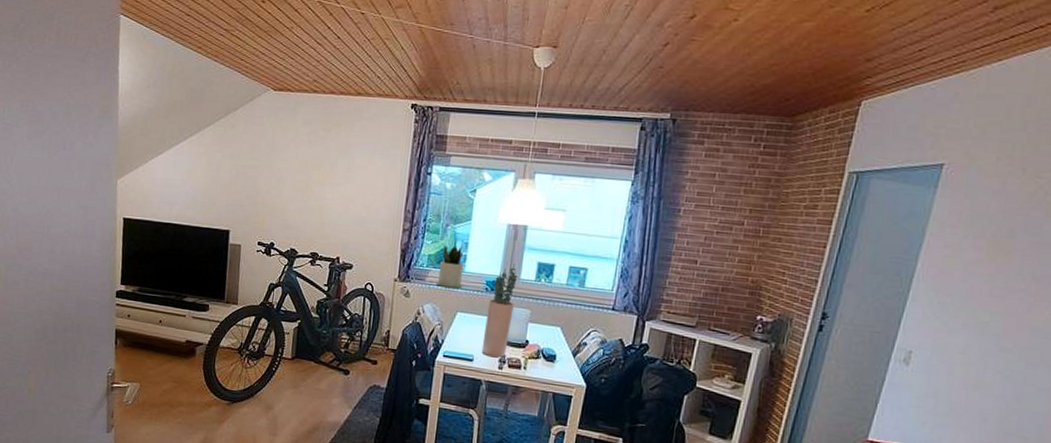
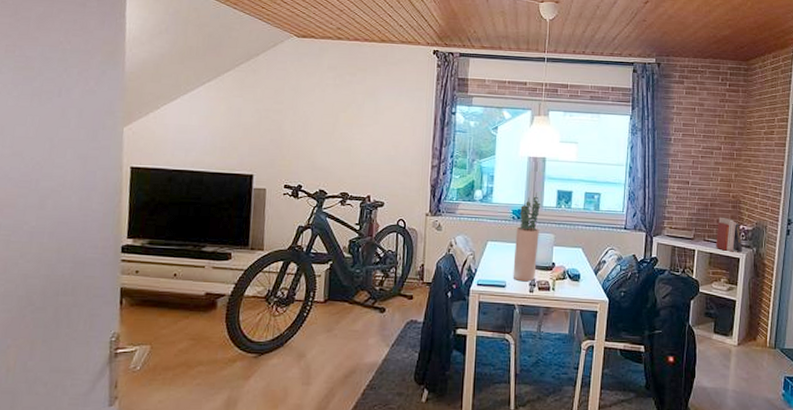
planter: present [435,244,464,289] -> none [465,178,492,219]
books: none [723,304,758,347] -> present [716,217,743,253]

